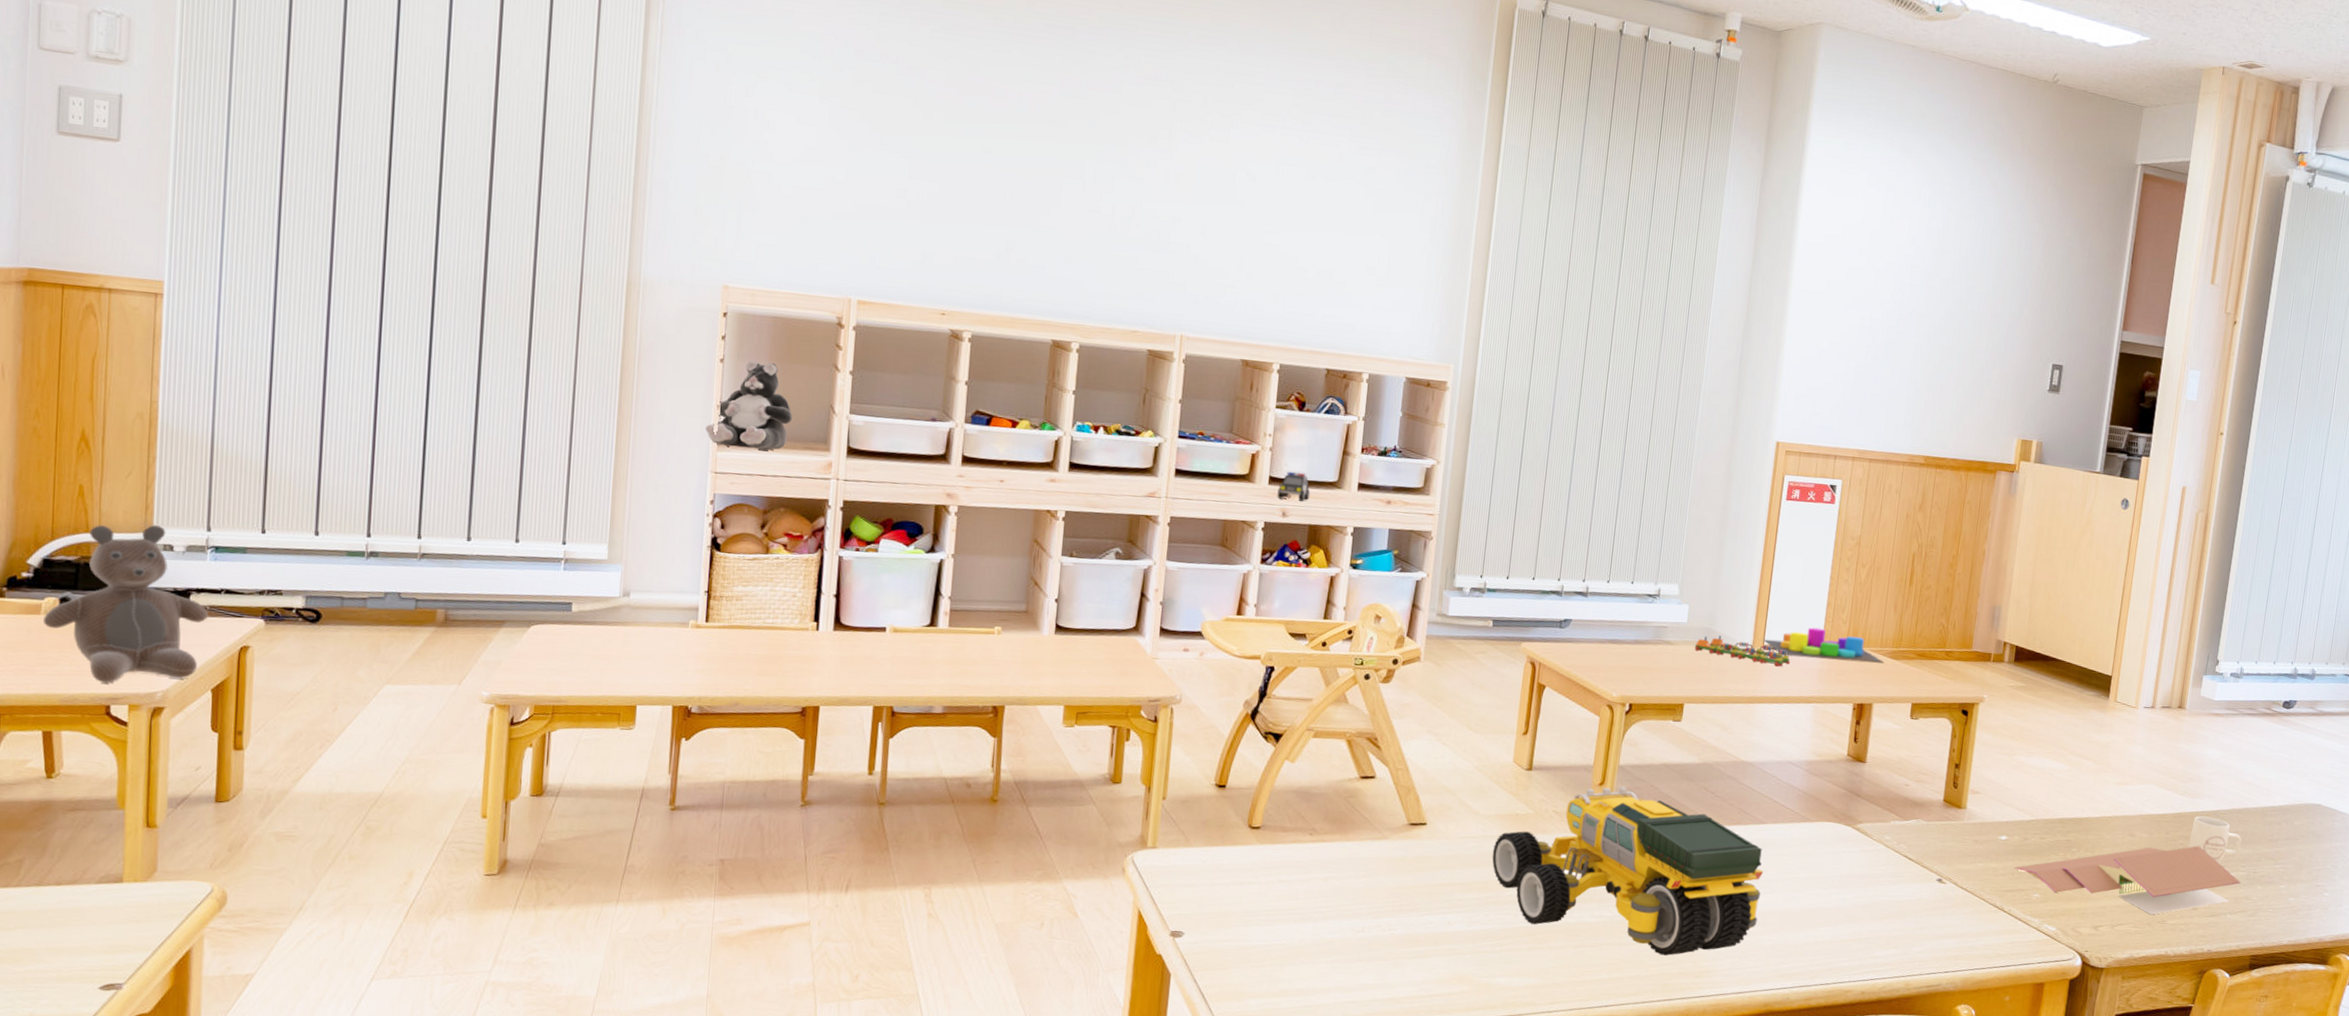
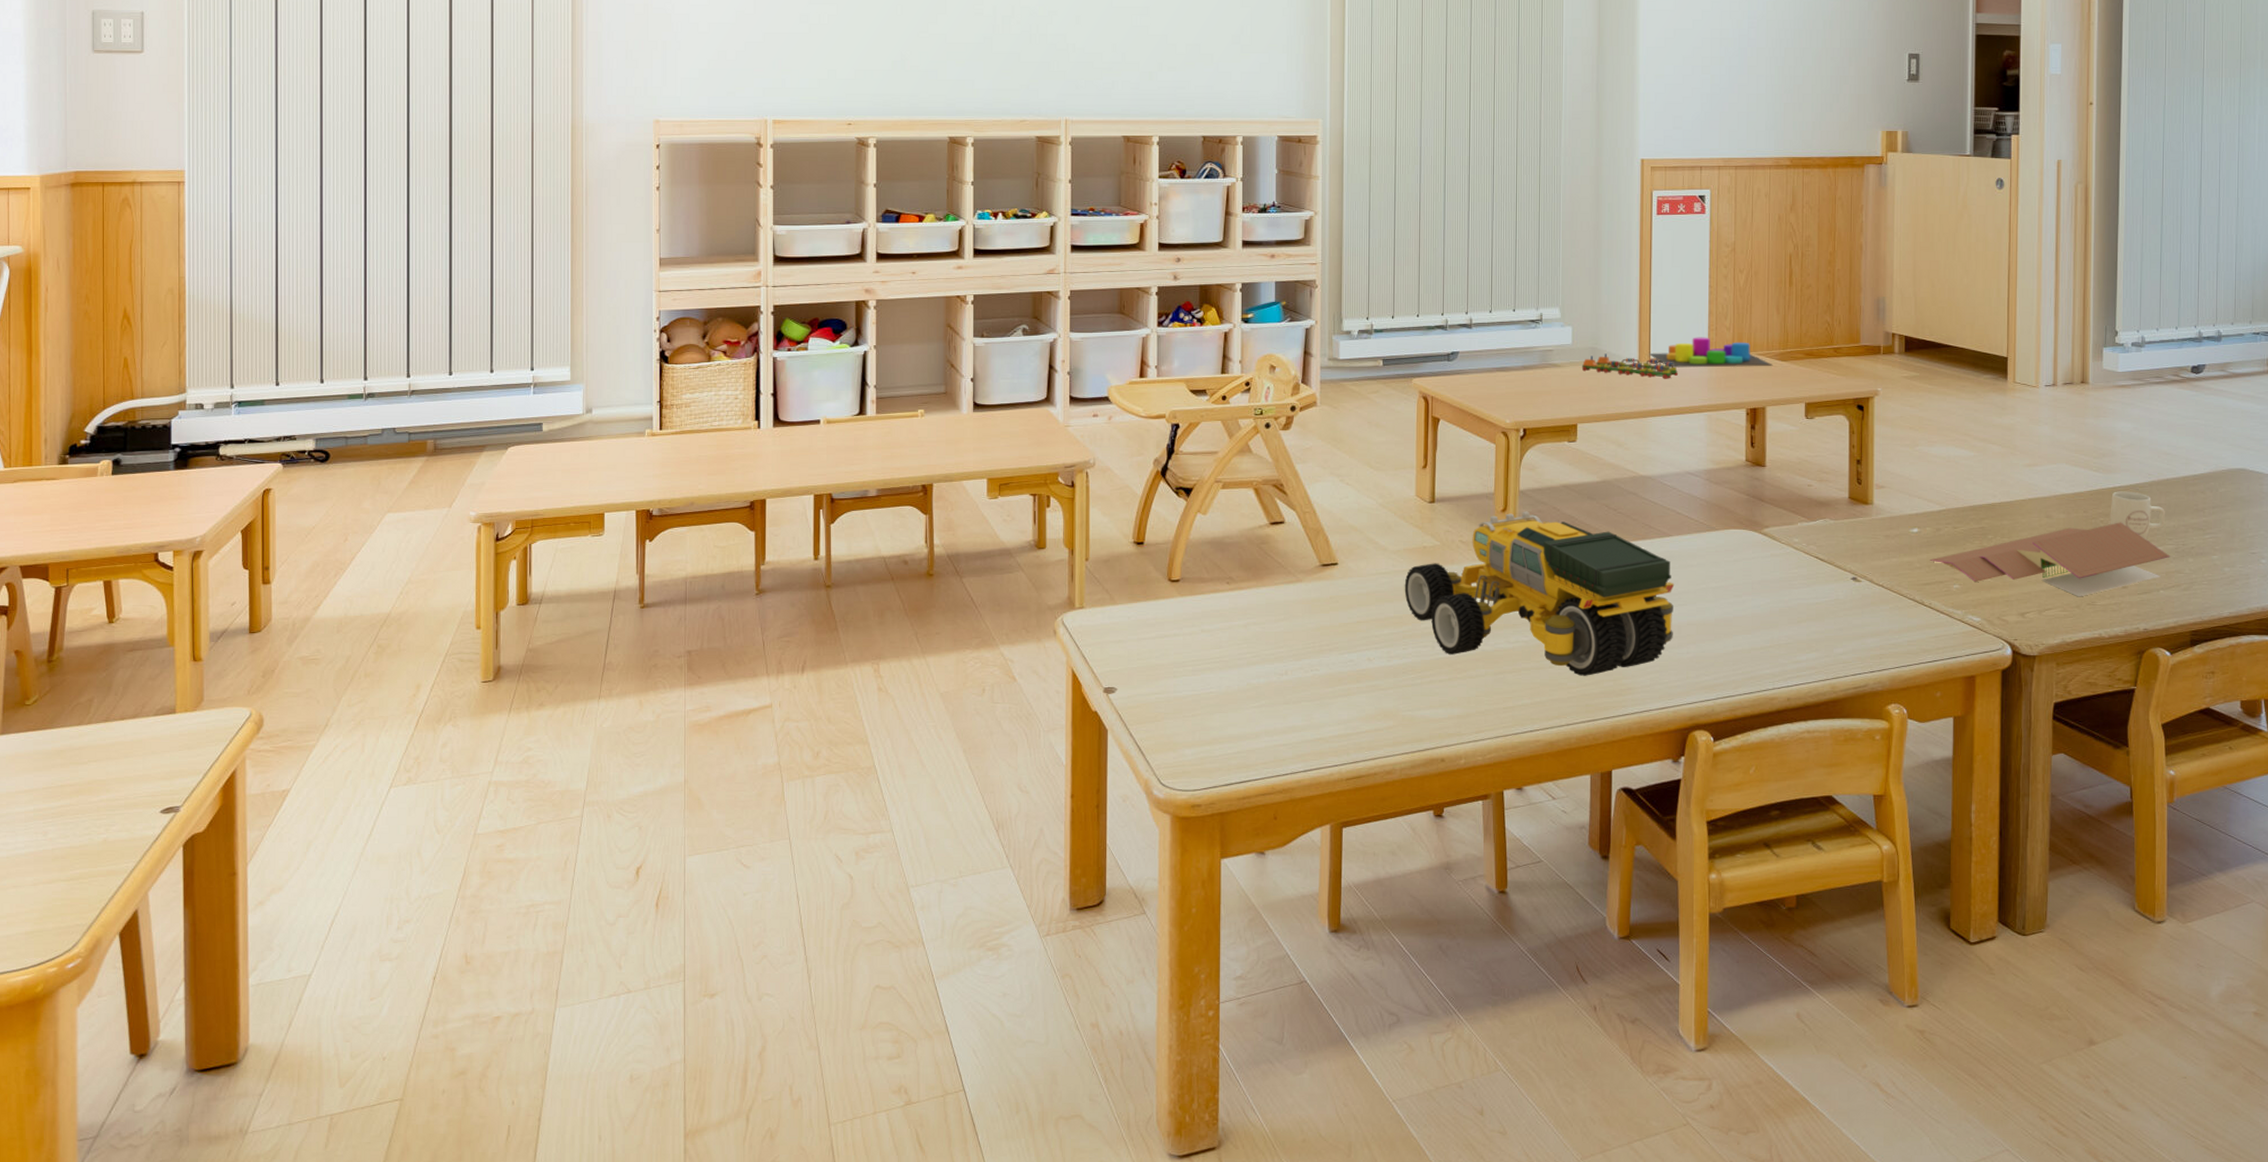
stuffed animal: present [42,525,209,683] -> none [99,387,236,532]
plush toy: present [706,361,793,451] -> none [648,186,724,266]
toy car: present [1277,472,1310,501] -> none [1167,237,1197,264]

